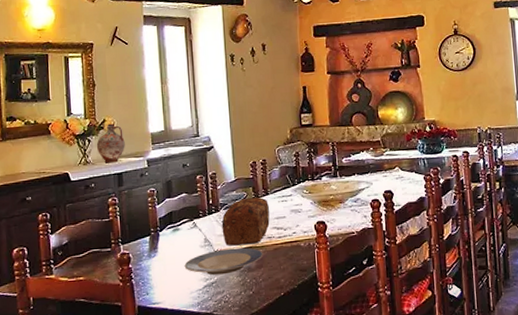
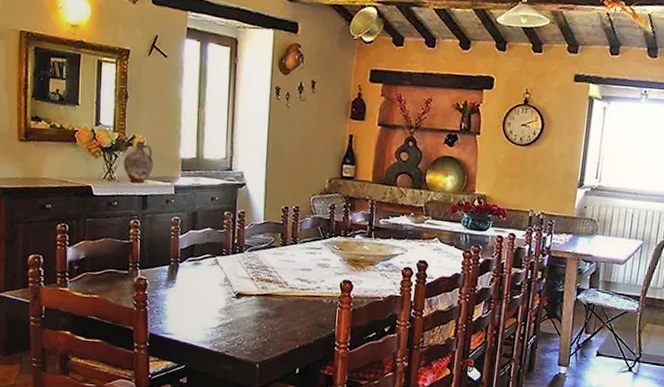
plate: present [184,247,263,276] -> none [201,291,283,318]
bread loaf: present [221,197,270,246] -> none [244,243,296,292]

